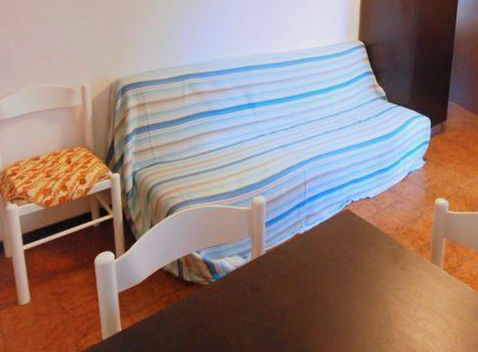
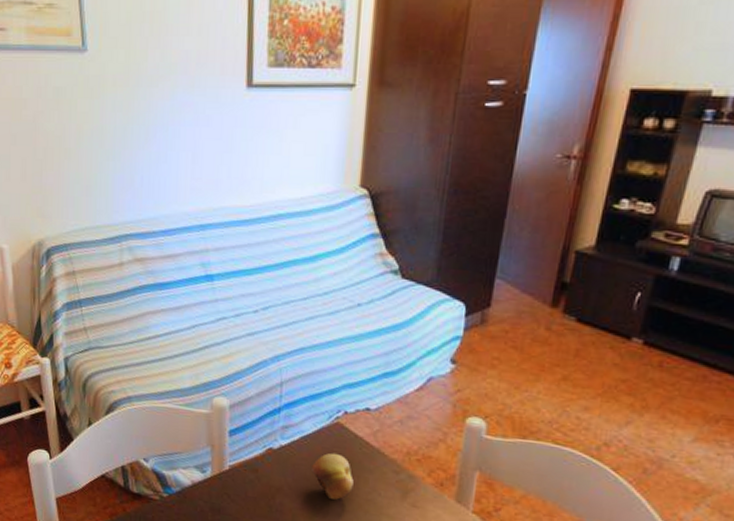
fruit: none [329,233,359,270] -> present [312,452,354,500]

